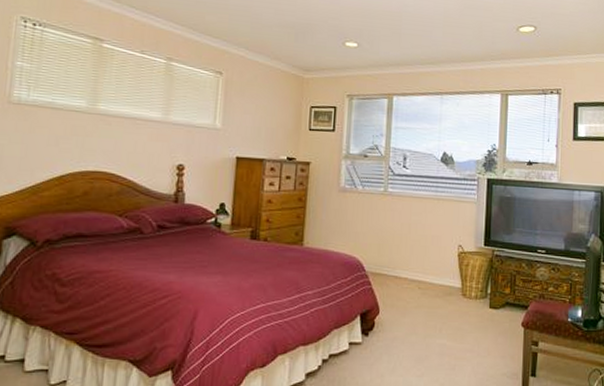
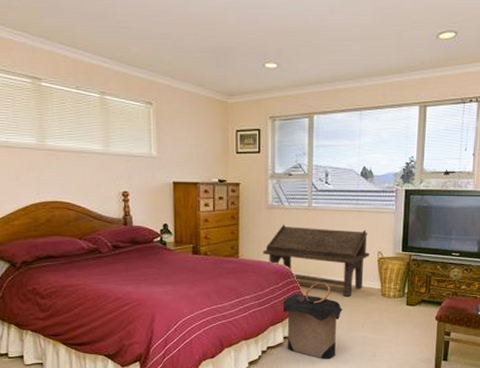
bench: none [331,210,449,296] -> present [263,224,369,297]
laundry hamper: none [348,277,418,372] -> present [281,282,343,359]

